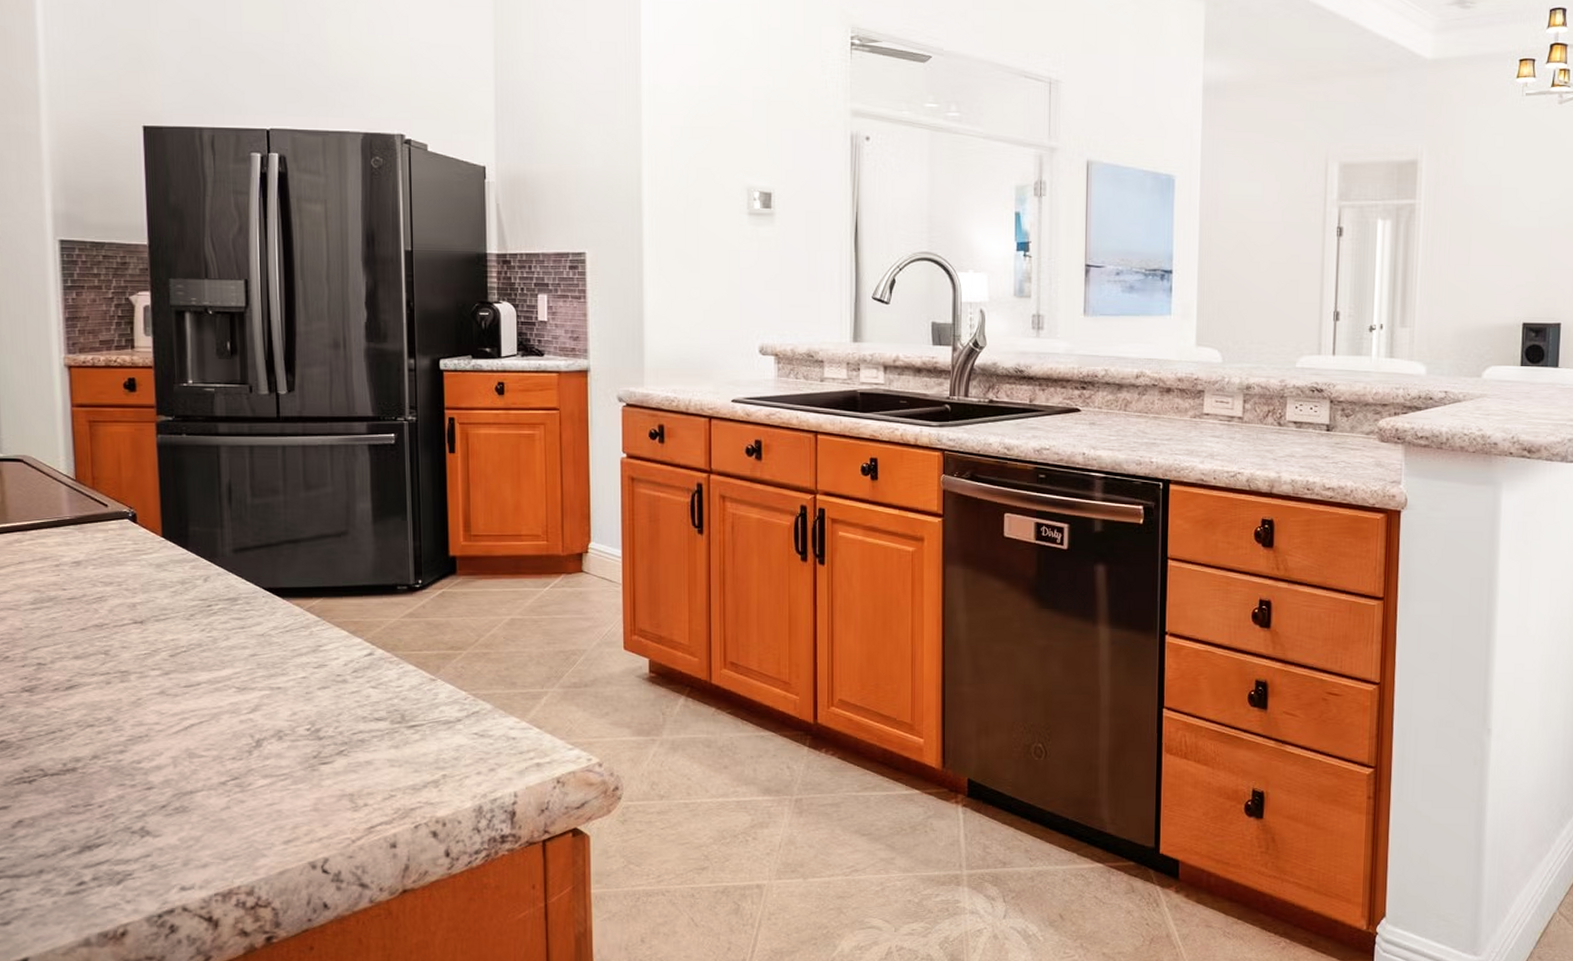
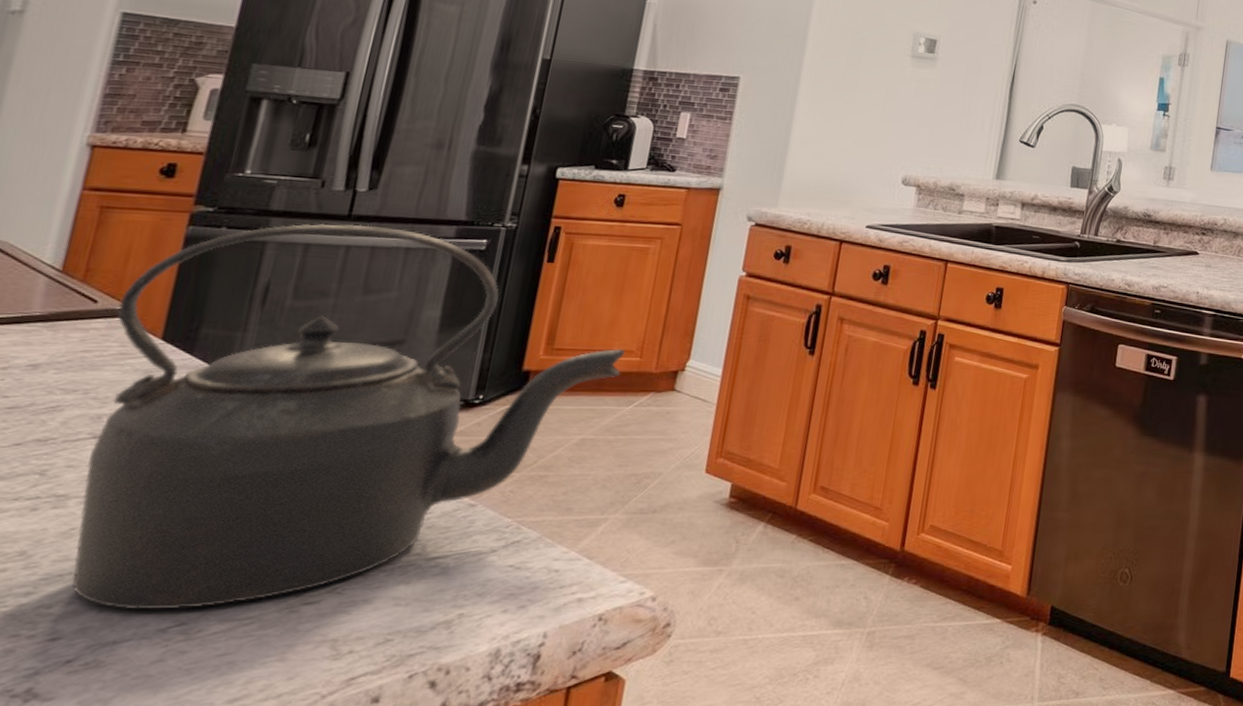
kettle: none [123,425,533,767] -> present [72,223,625,610]

